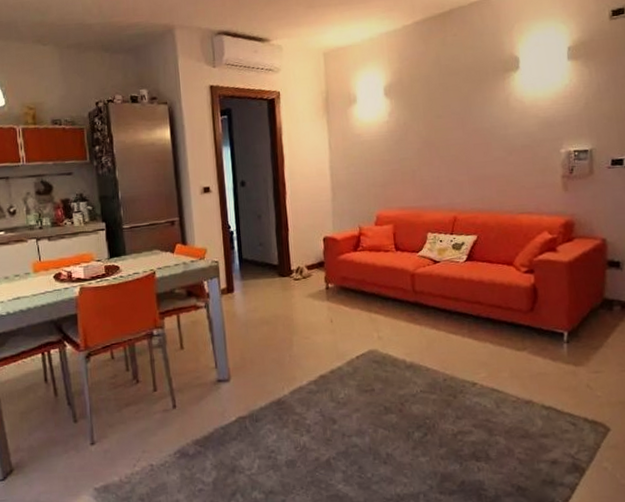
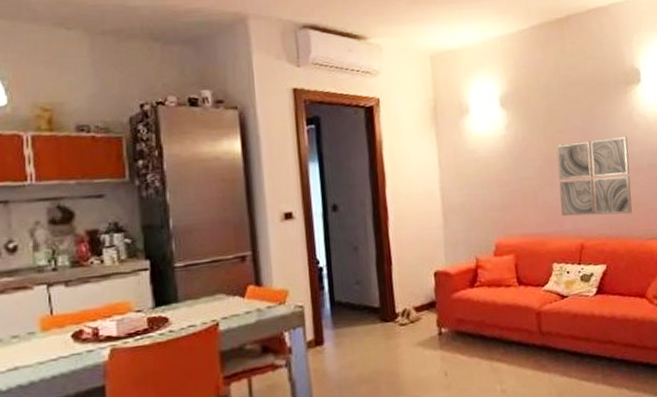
wall art: none [434,119,505,193] -> present [556,135,632,217]

